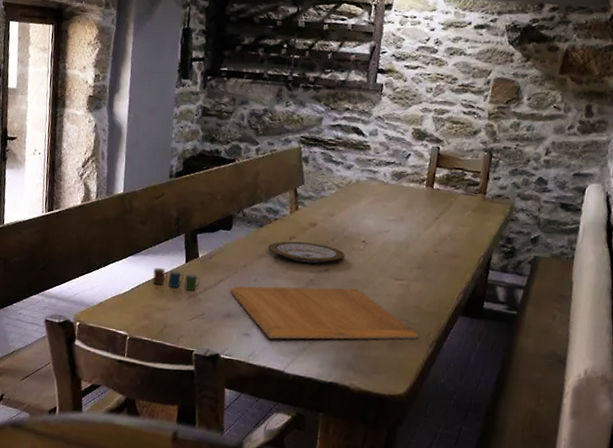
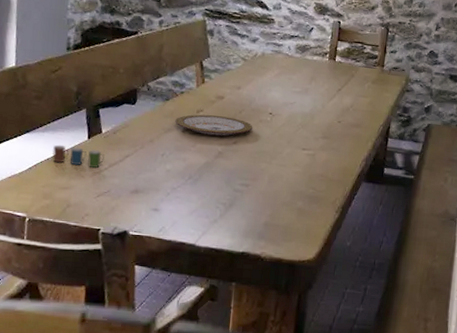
chopping board: present [229,286,420,340] -> none [136,159,326,213]

